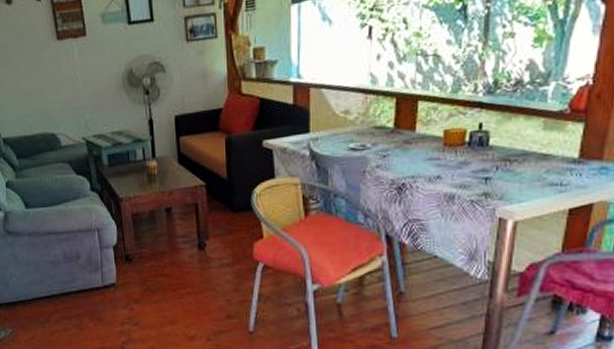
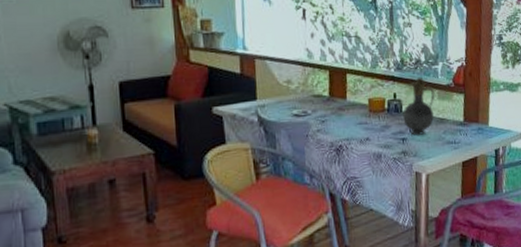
pitcher: none [489,101,539,174] -> present [403,77,435,135]

